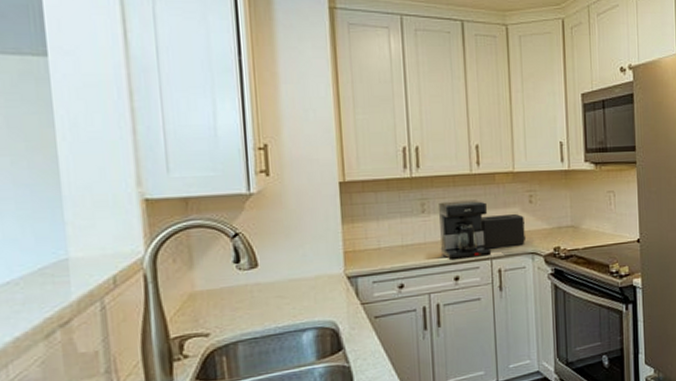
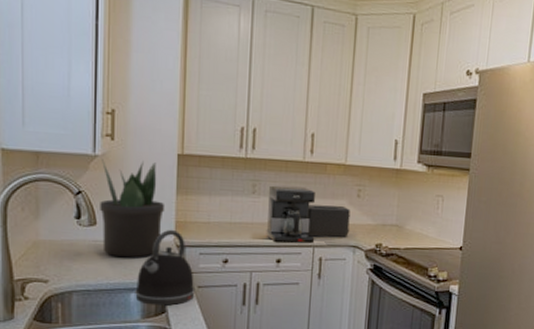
planter: none [258,193,332,298] -> present [100,159,165,258]
kettle: none [307,260,372,345] -> present [135,229,195,306]

